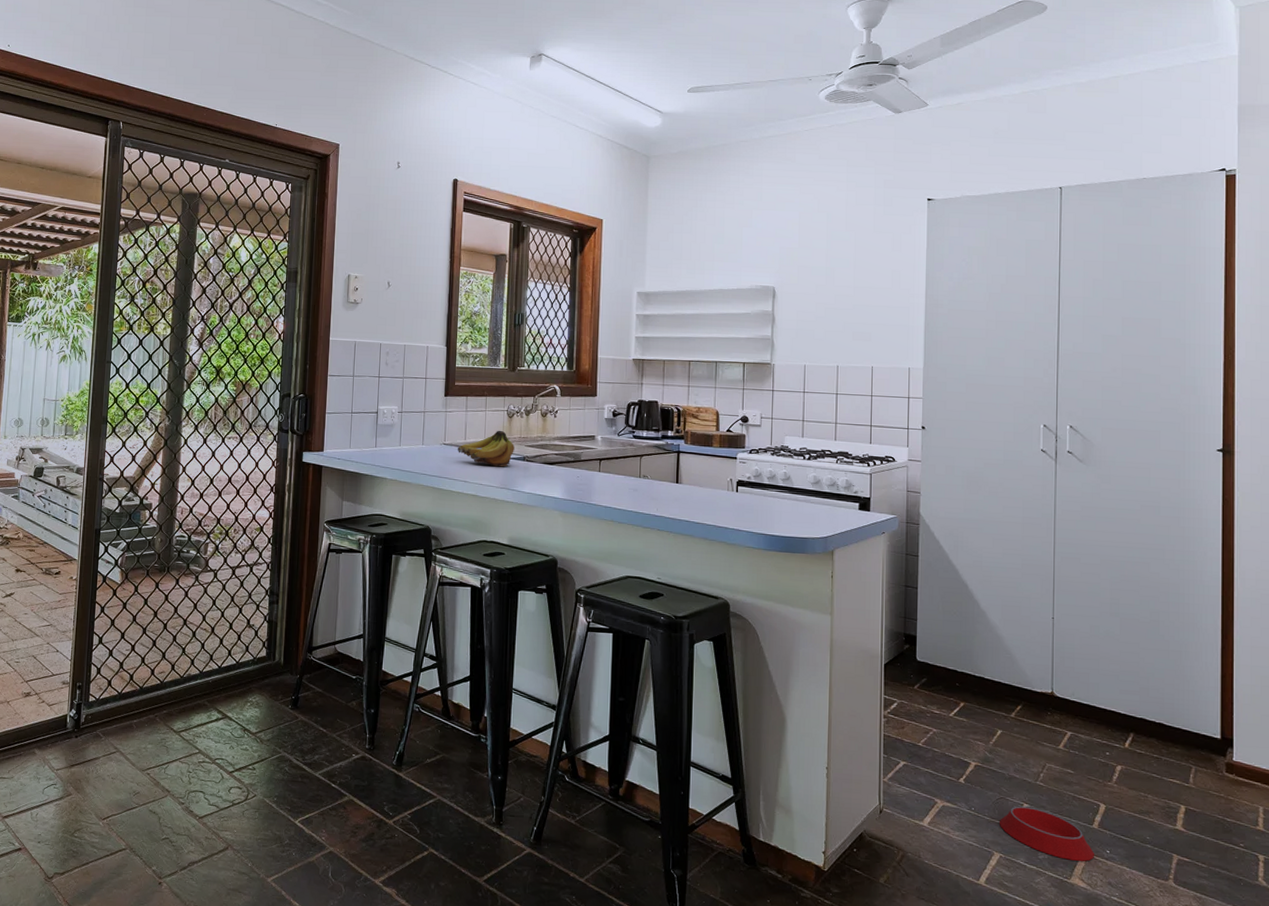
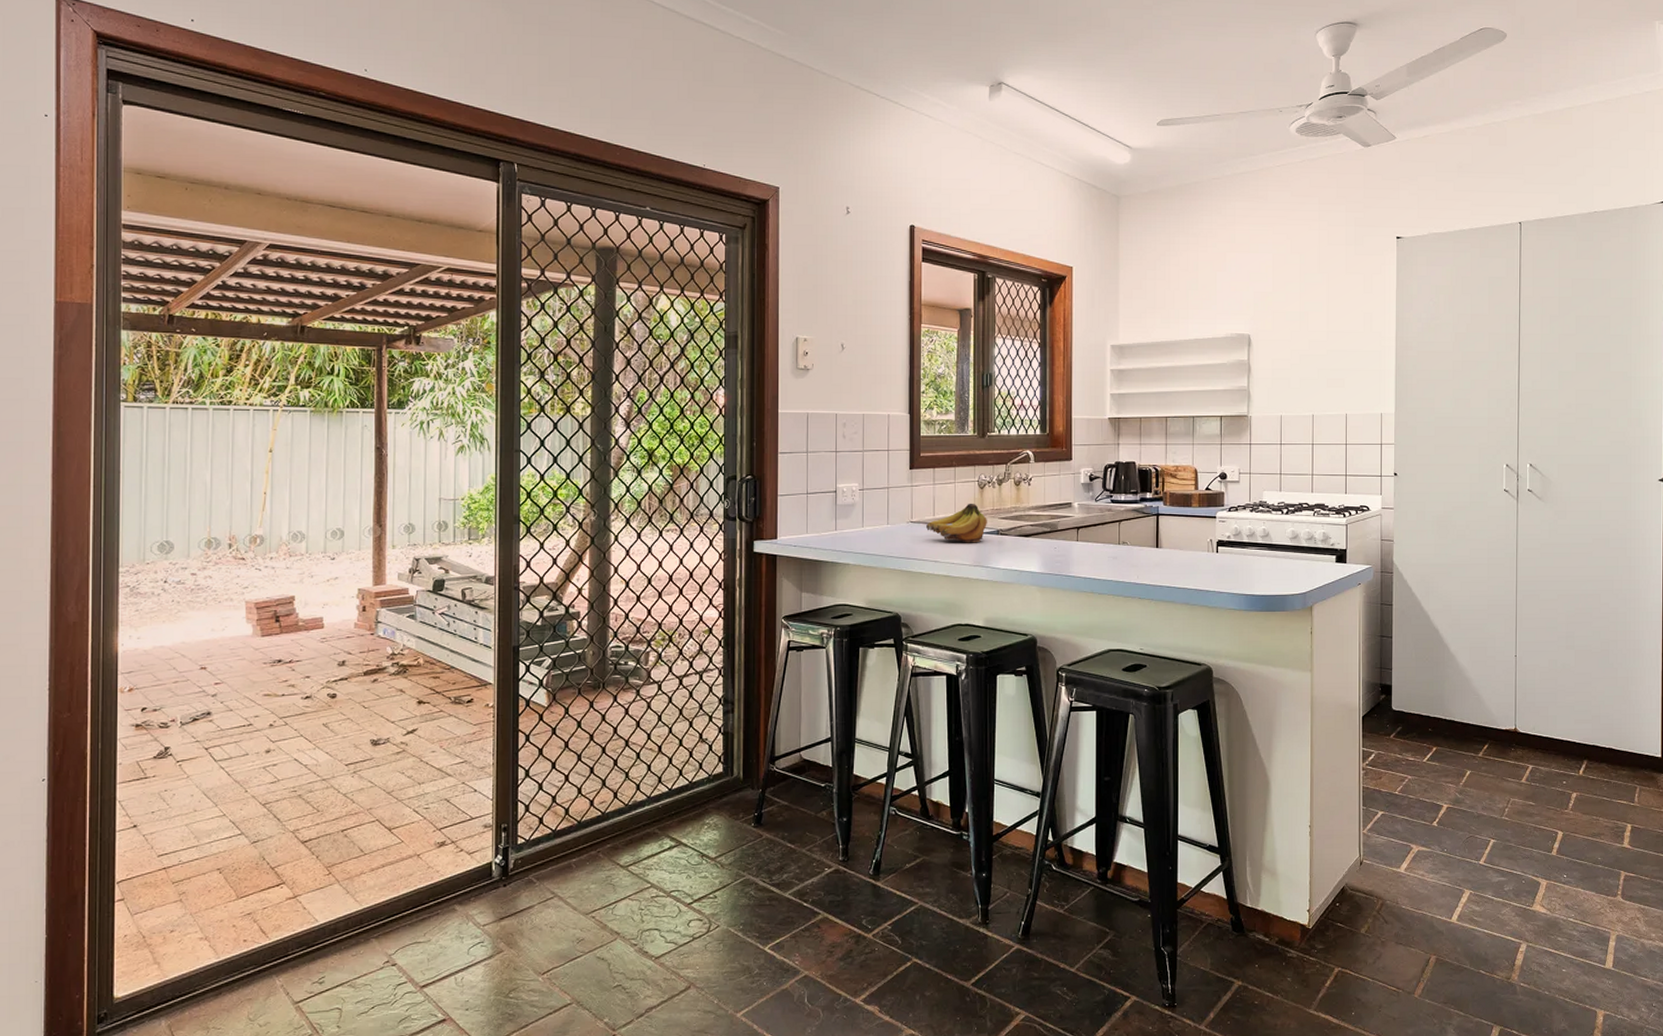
pet bowl: present [998,806,1094,861] -> none [1468,842,1553,889]

